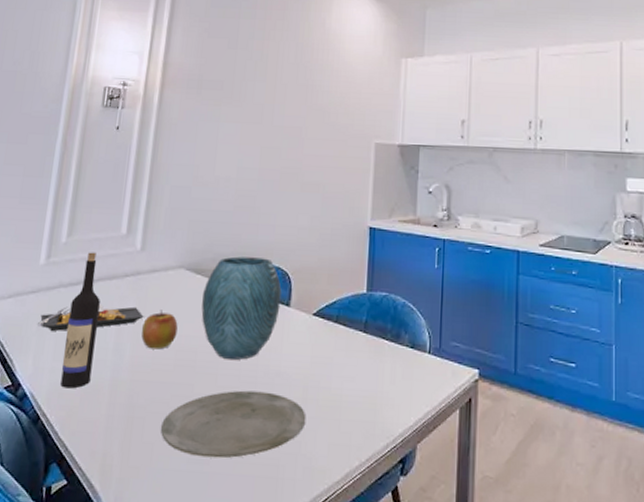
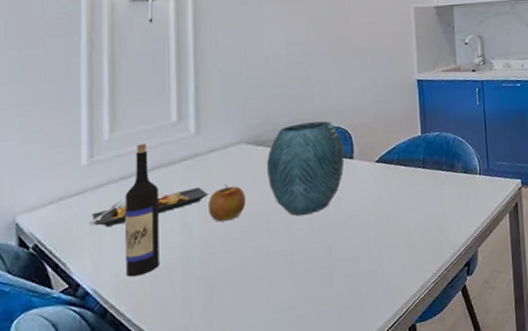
plate: present [161,390,306,459] -> none [242,235,381,306]

